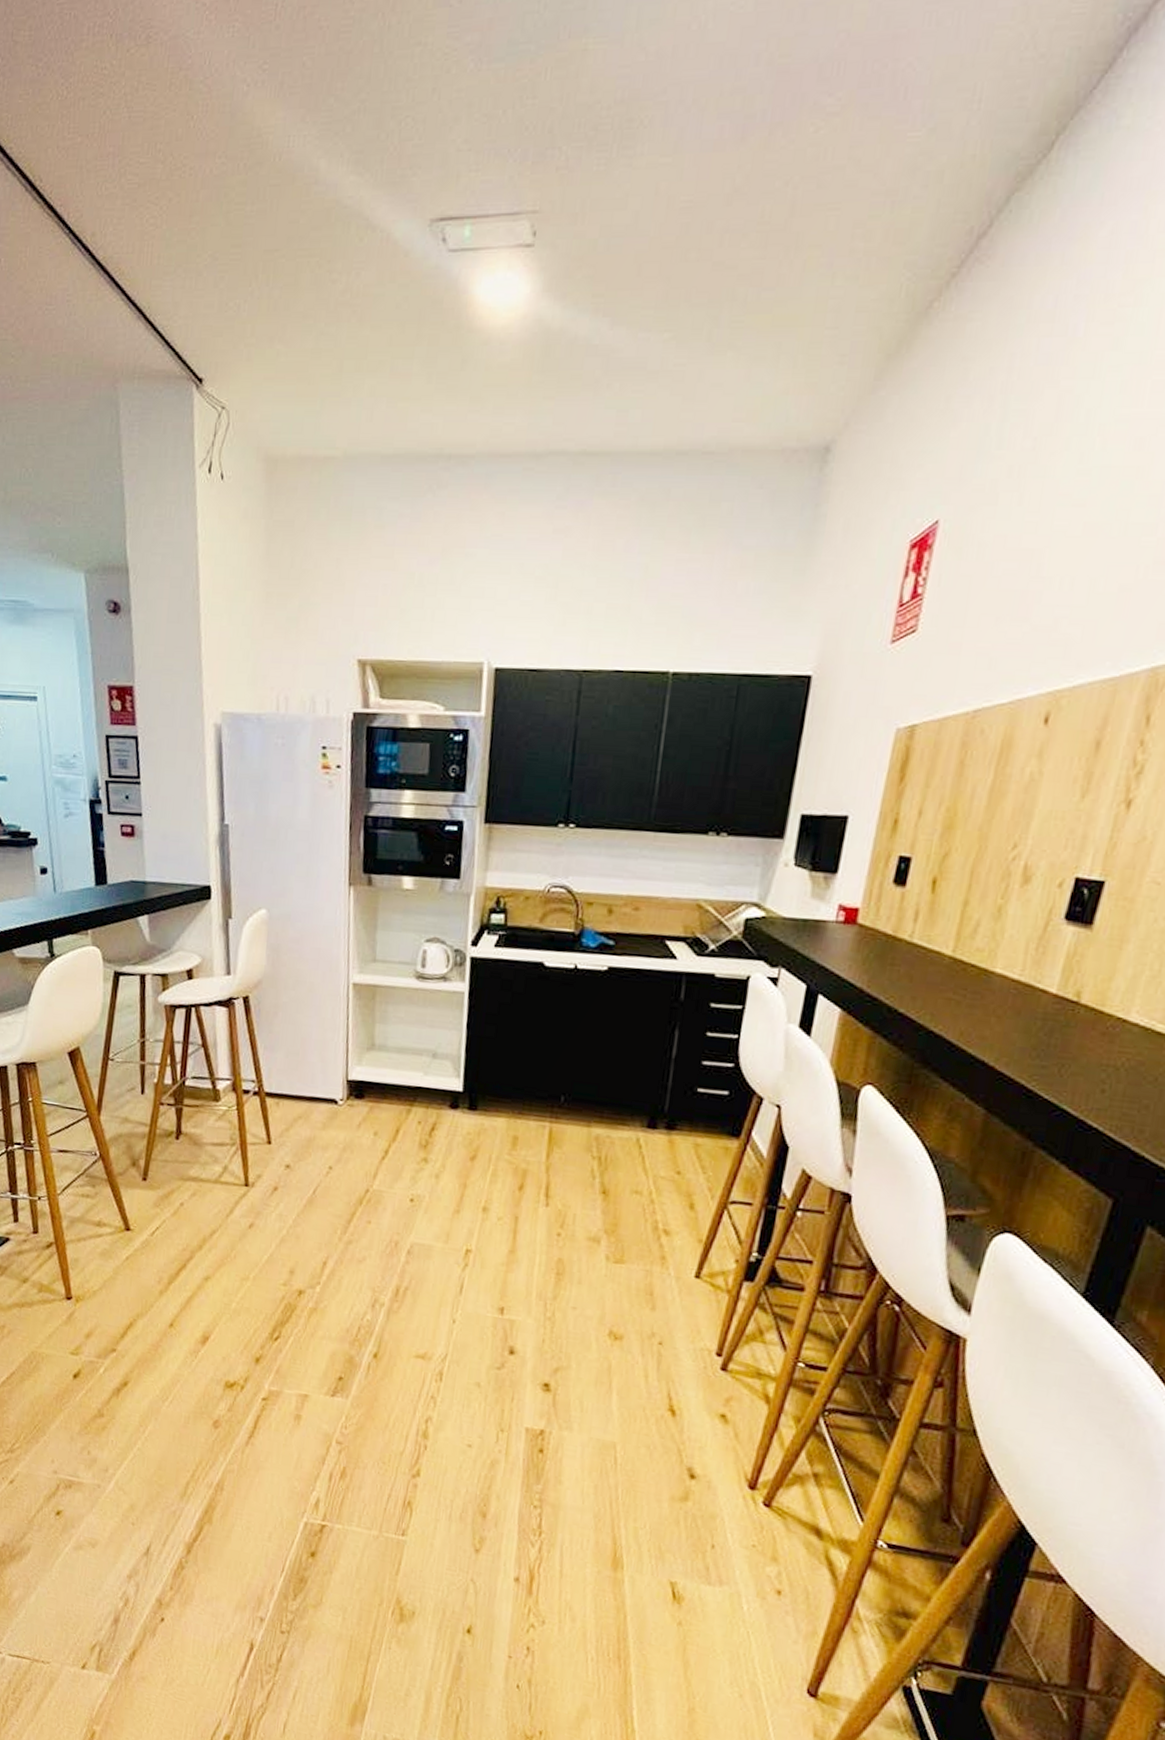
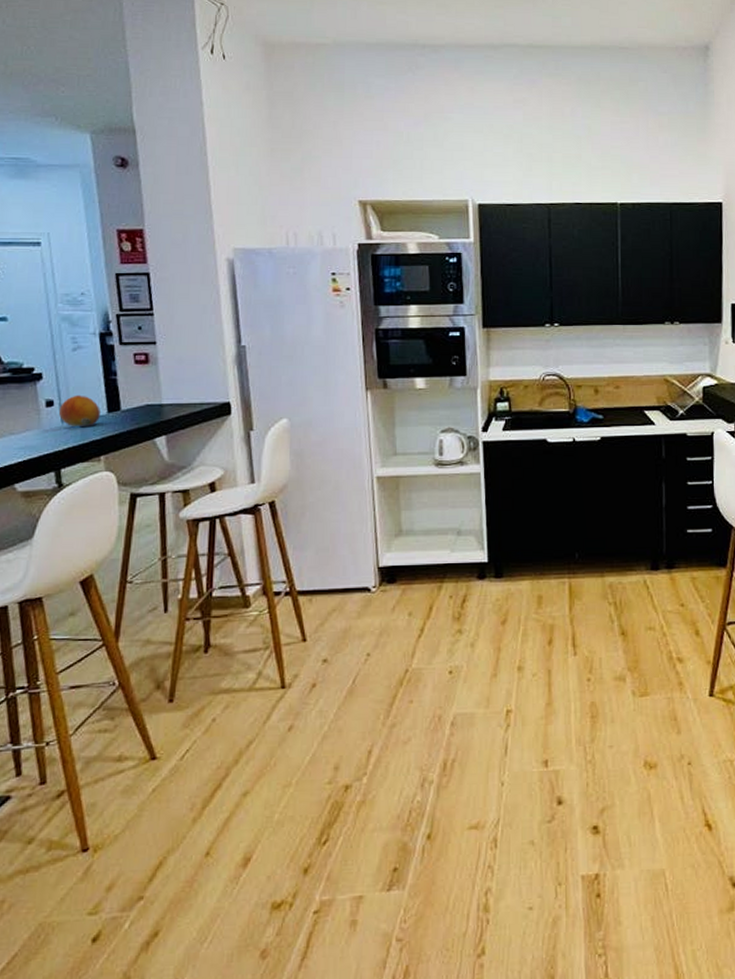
fruit: none [52,864,89,898] -> present [59,395,100,426]

